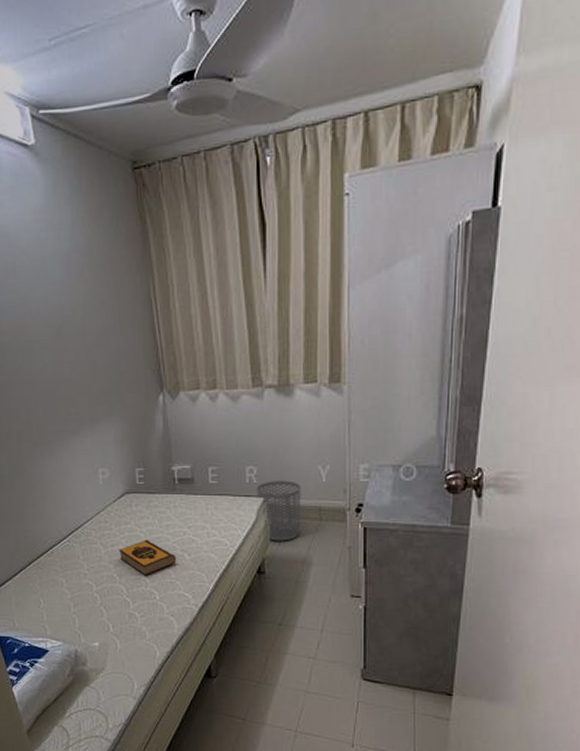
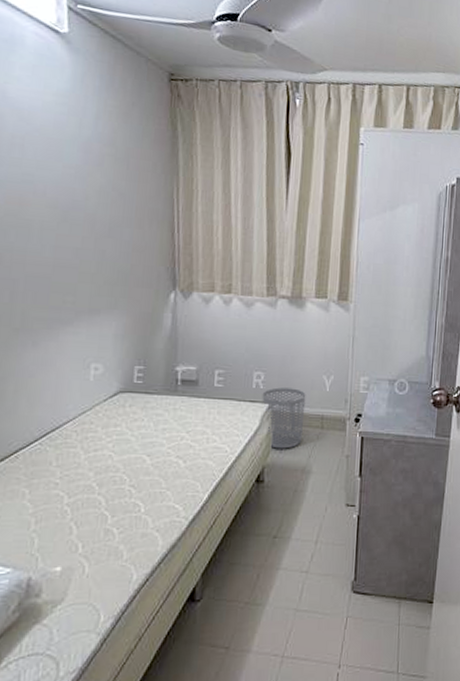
hardback book: present [119,540,177,576] -> none [102,444,170,485]

